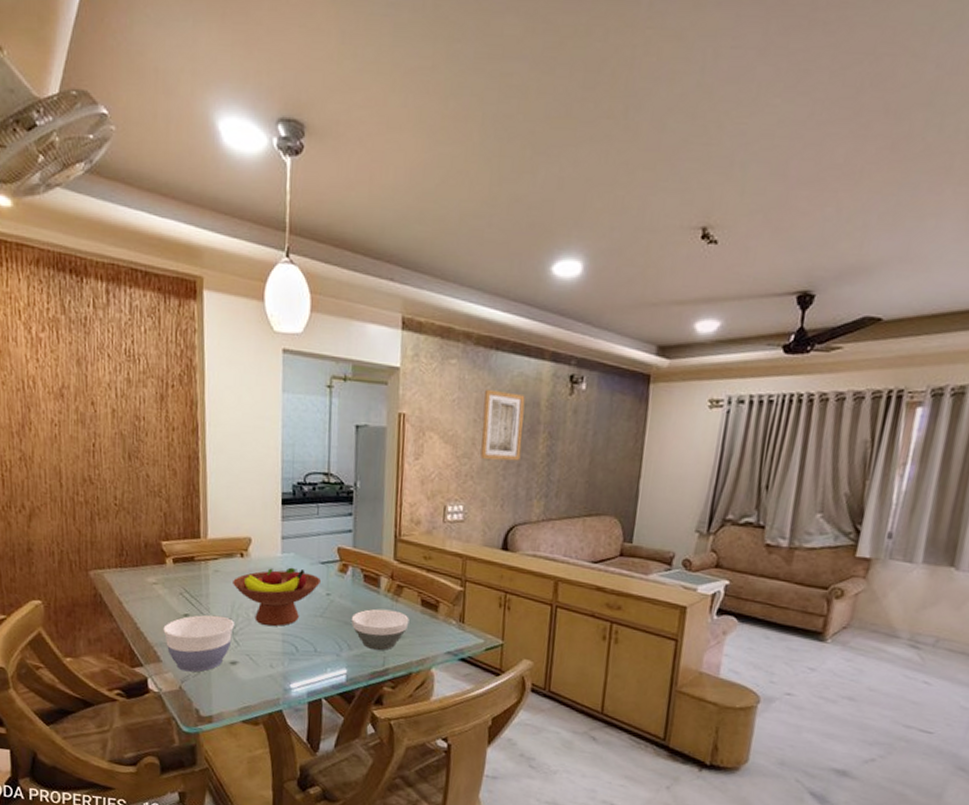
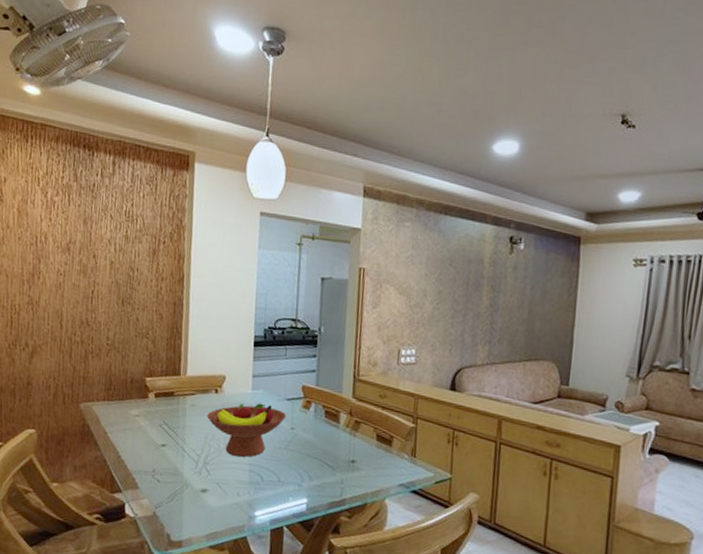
bowl: present [163,614,234,672] -> none [142,445,206,499]
bowl: present [351,608,409,651] -> none [312,442,366,482]
wall art: present [480,389,525,461] -> none [431,247,471,311]

